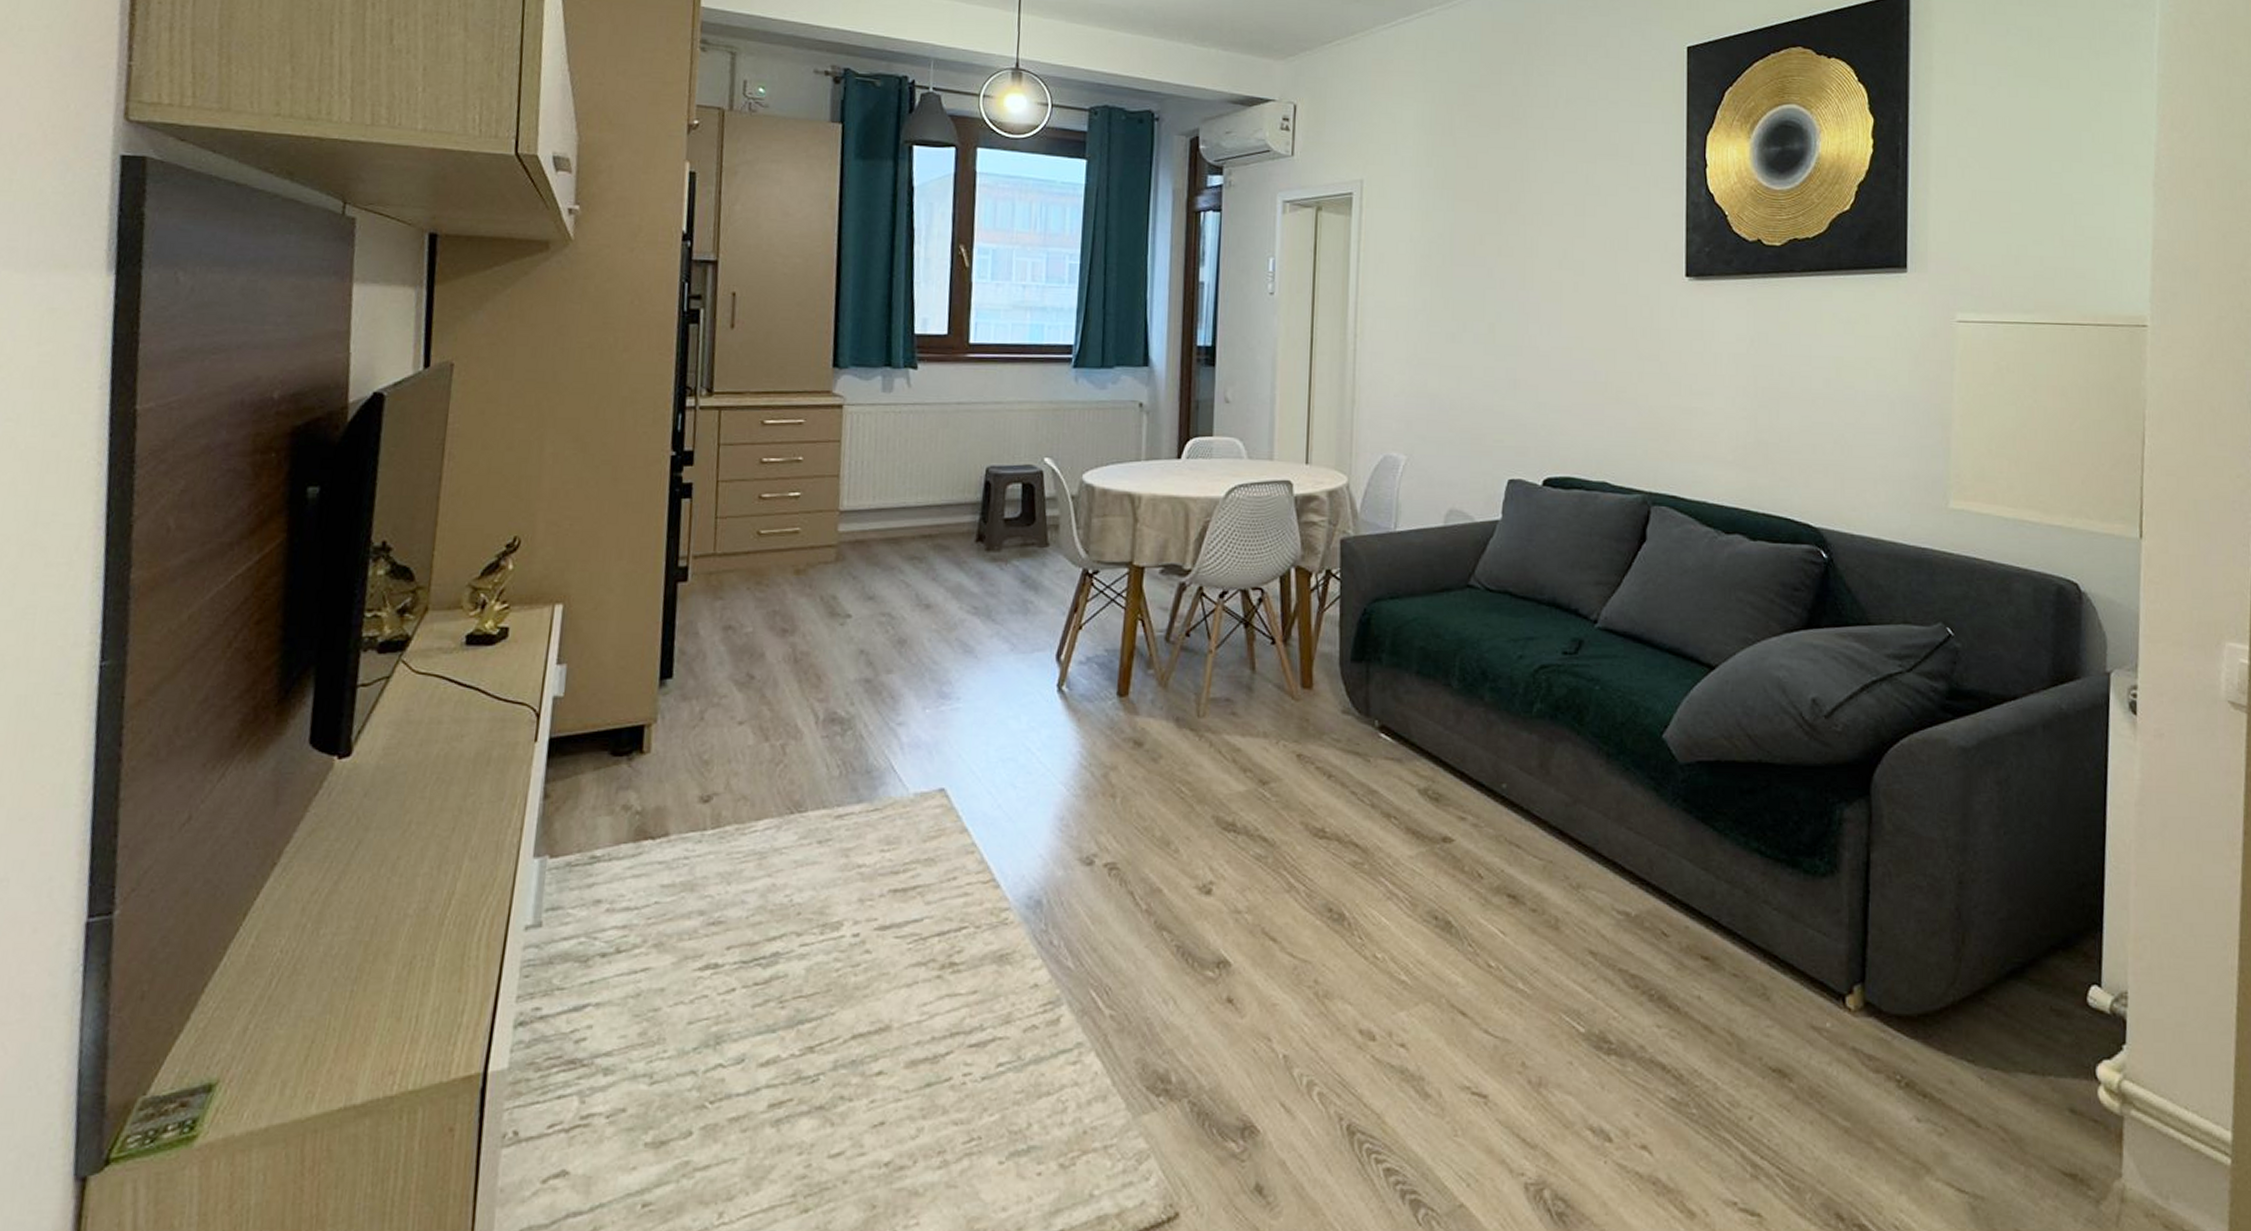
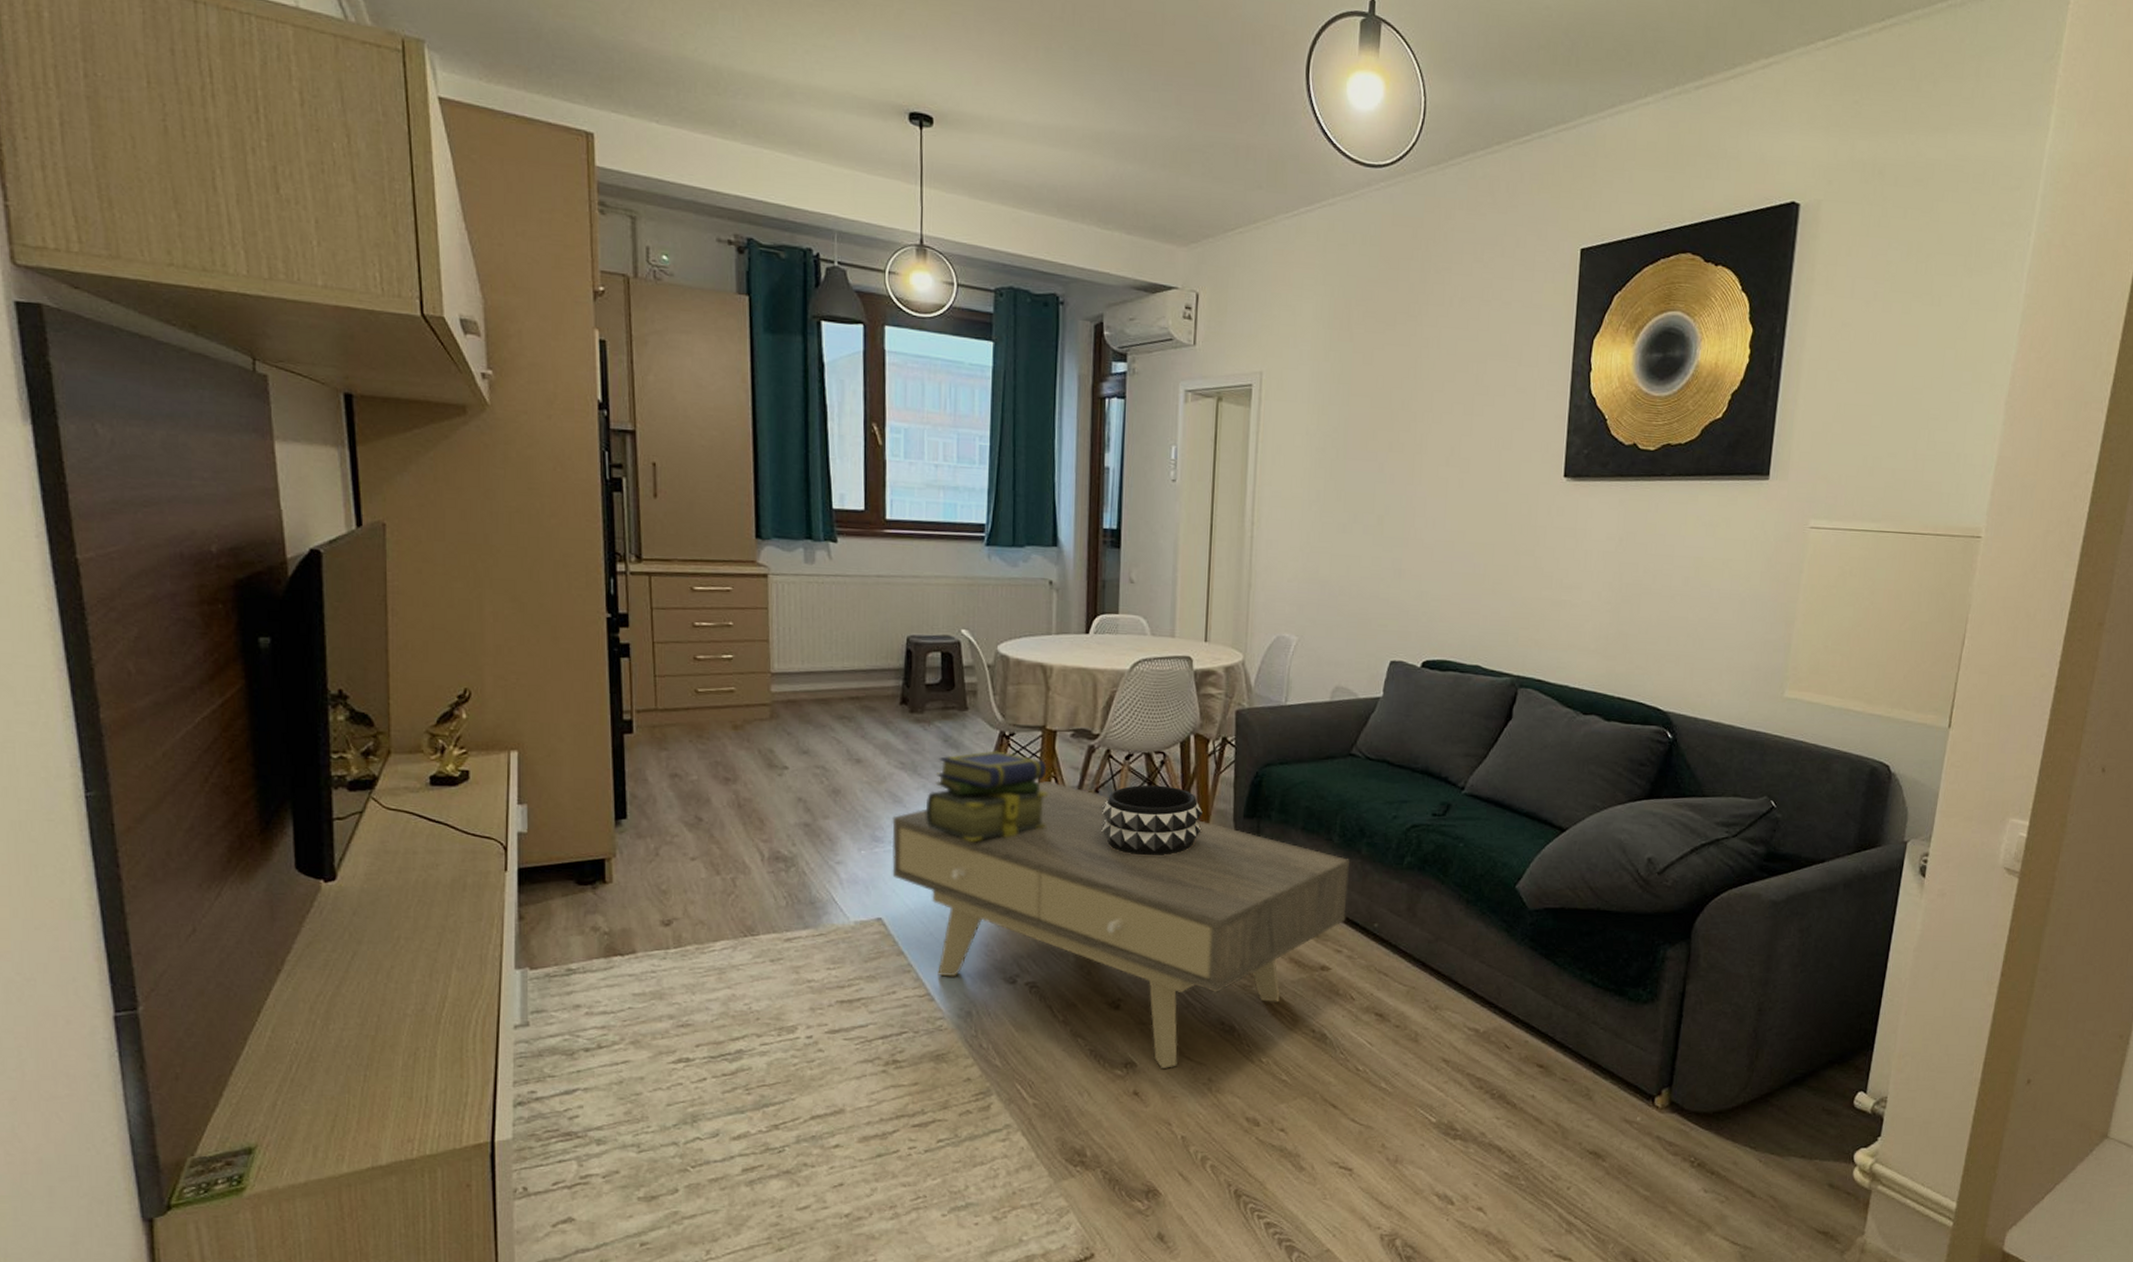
coffee table: none [958,625,1471,969] -> present [891,781,1349,1070]
stack of books: none [999,591,1134,696] -> present [926,750,1049,842]
decorative bowl: none [1191,626,1305,709] -> present [1100,785,1203,856]

